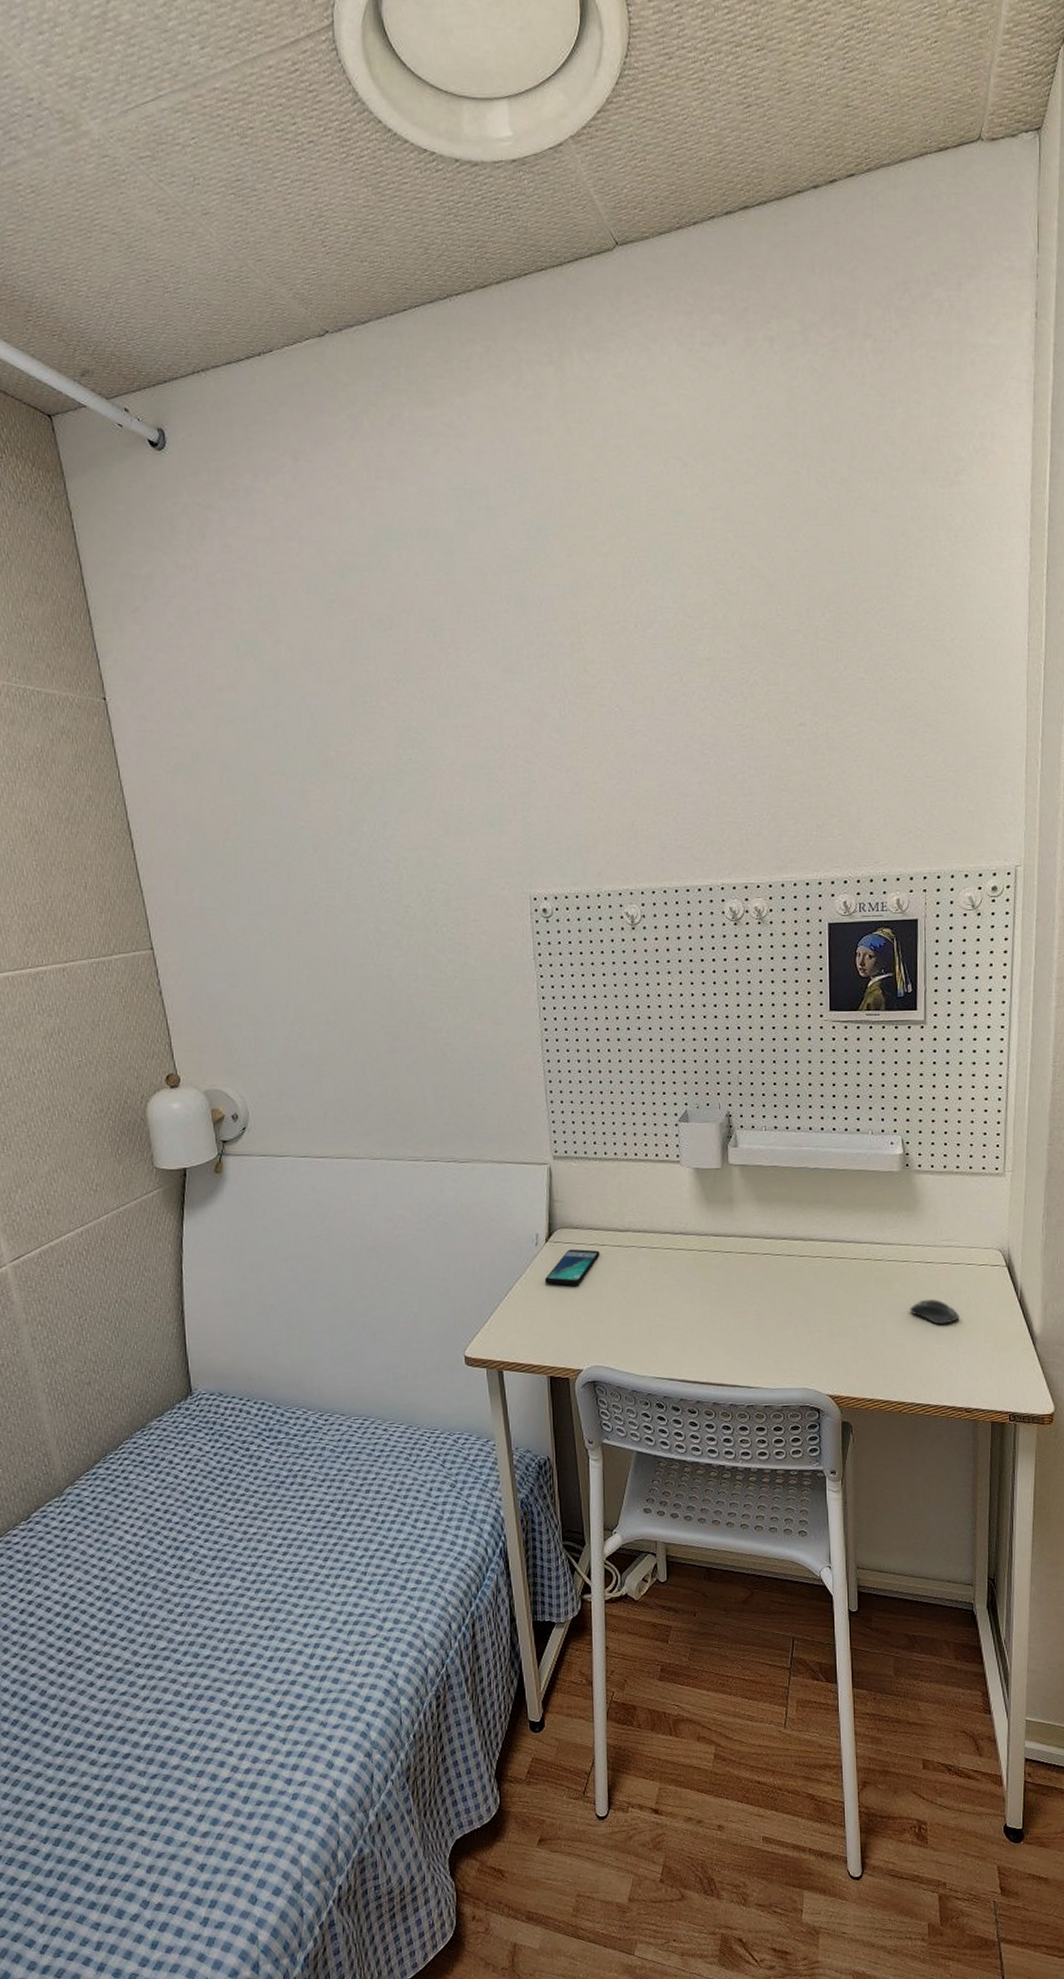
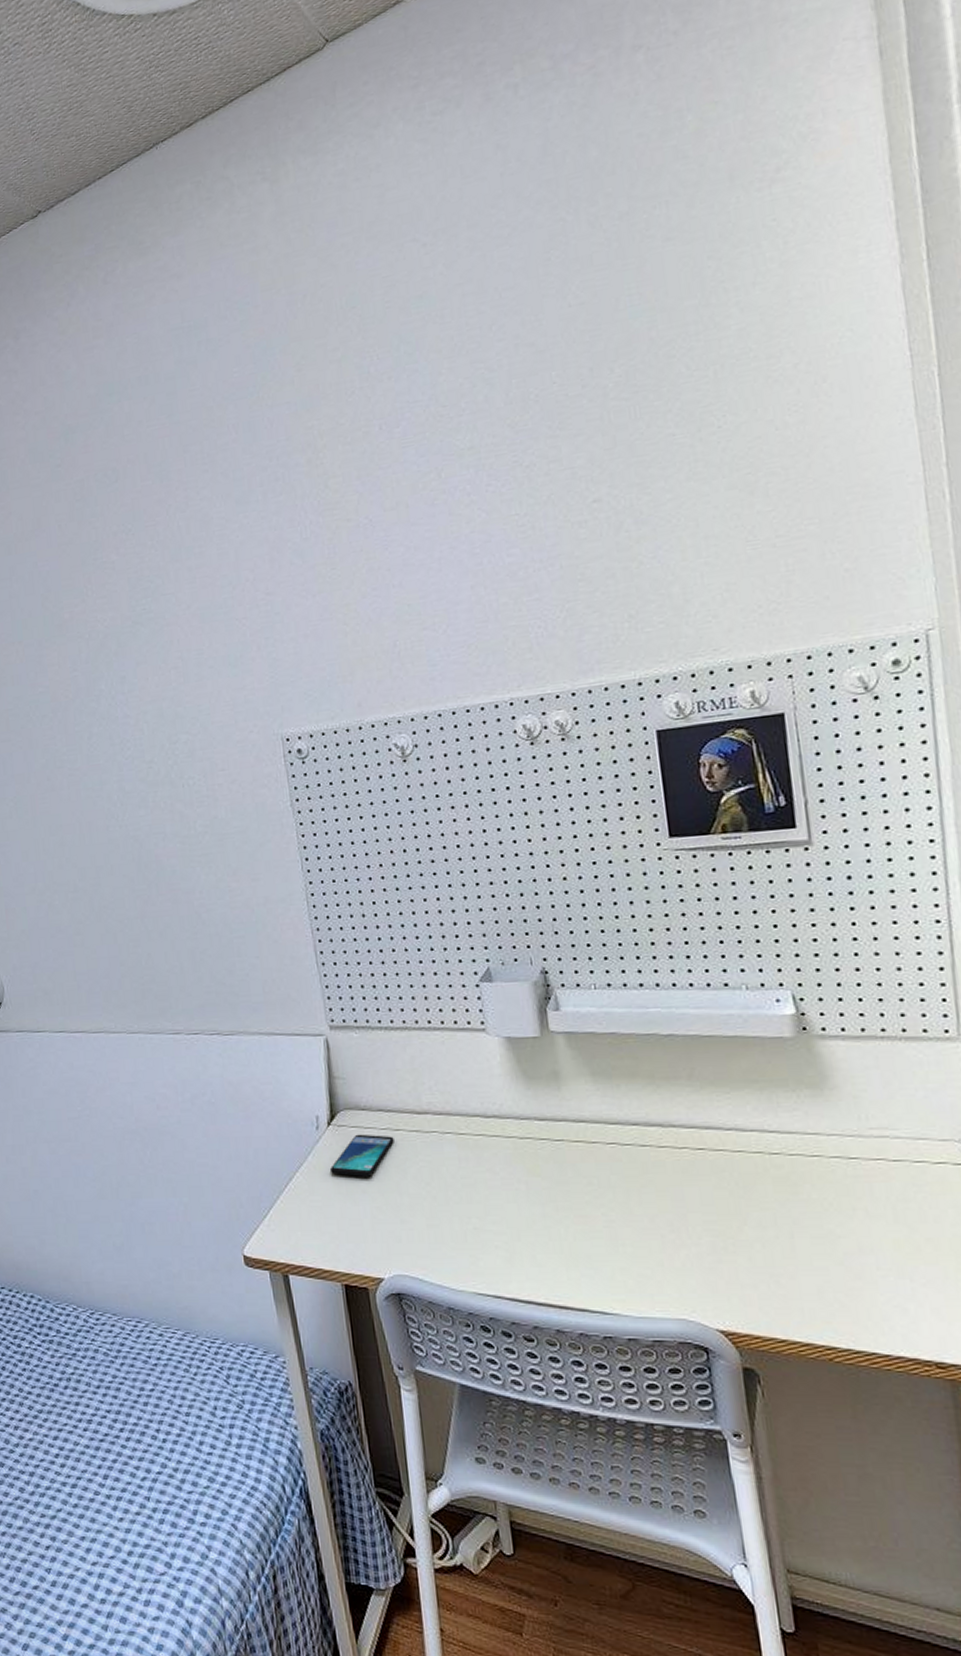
computer mouse: present [910,1299,960,1325] -> none [830,1207,911,1243]

